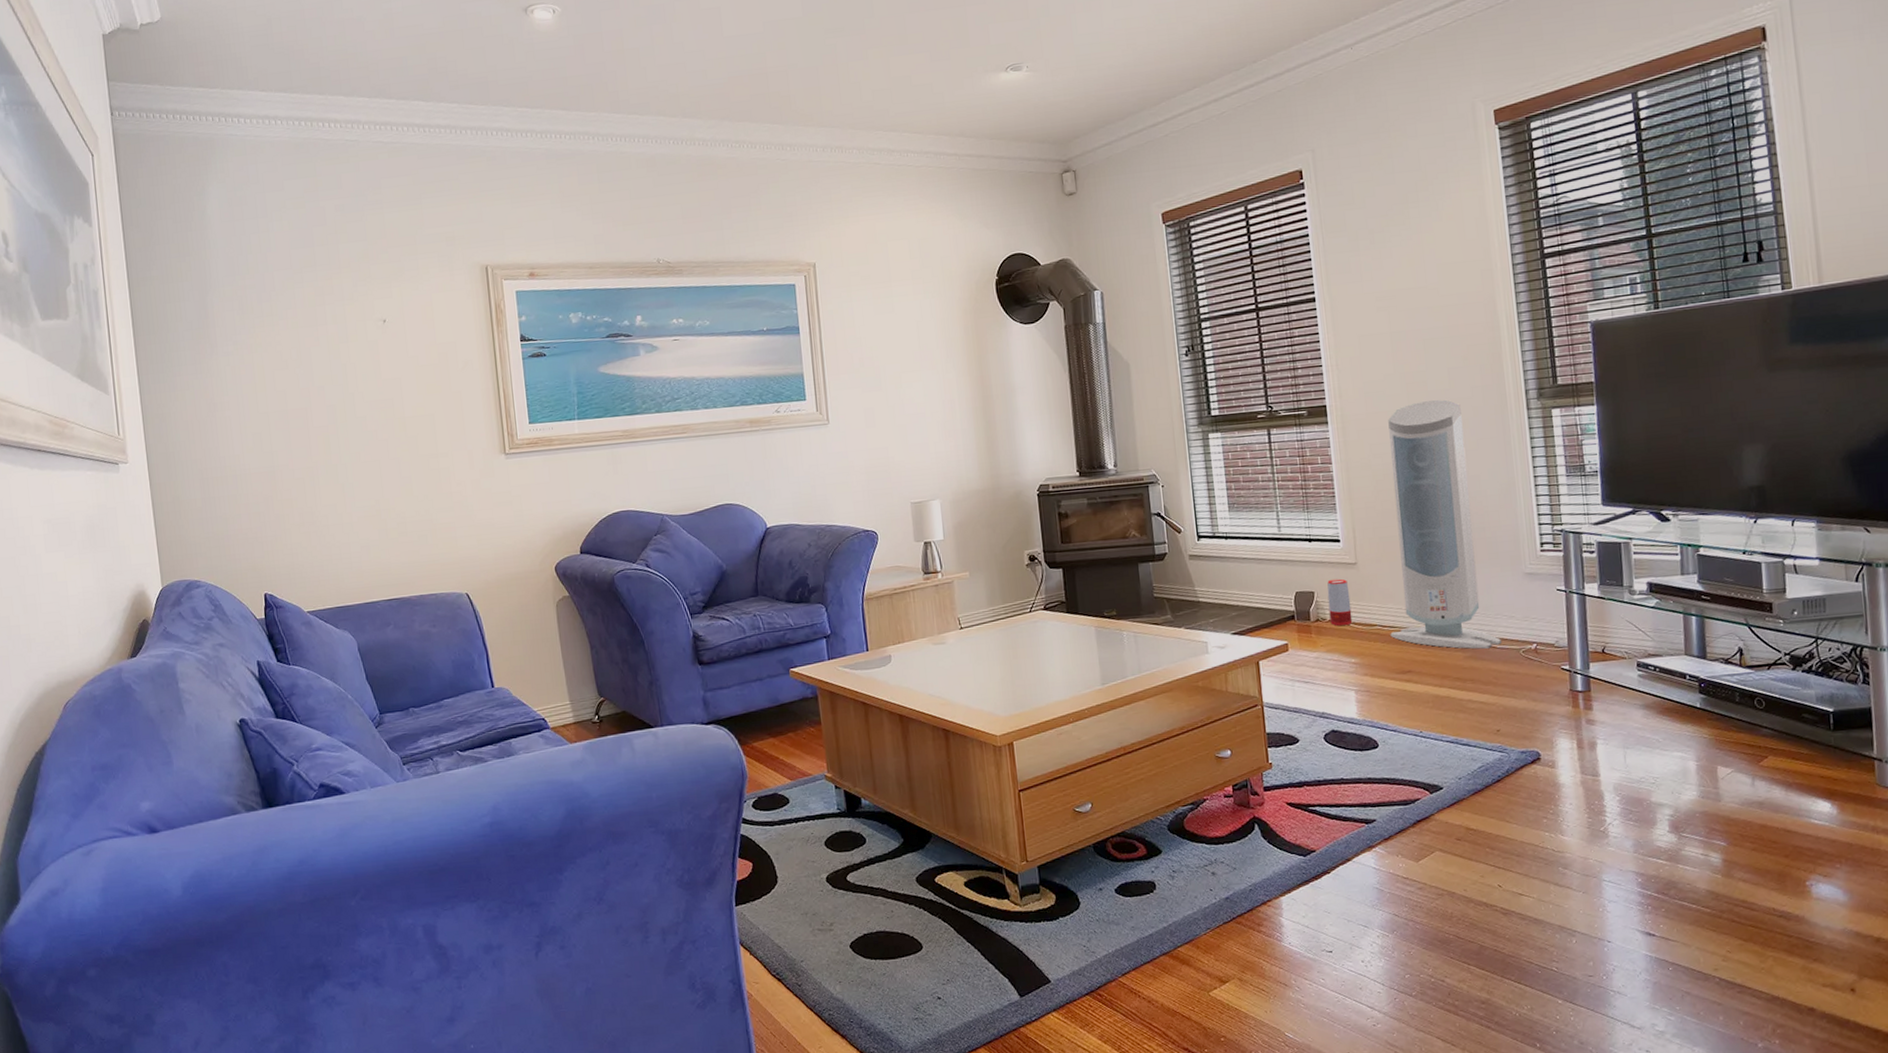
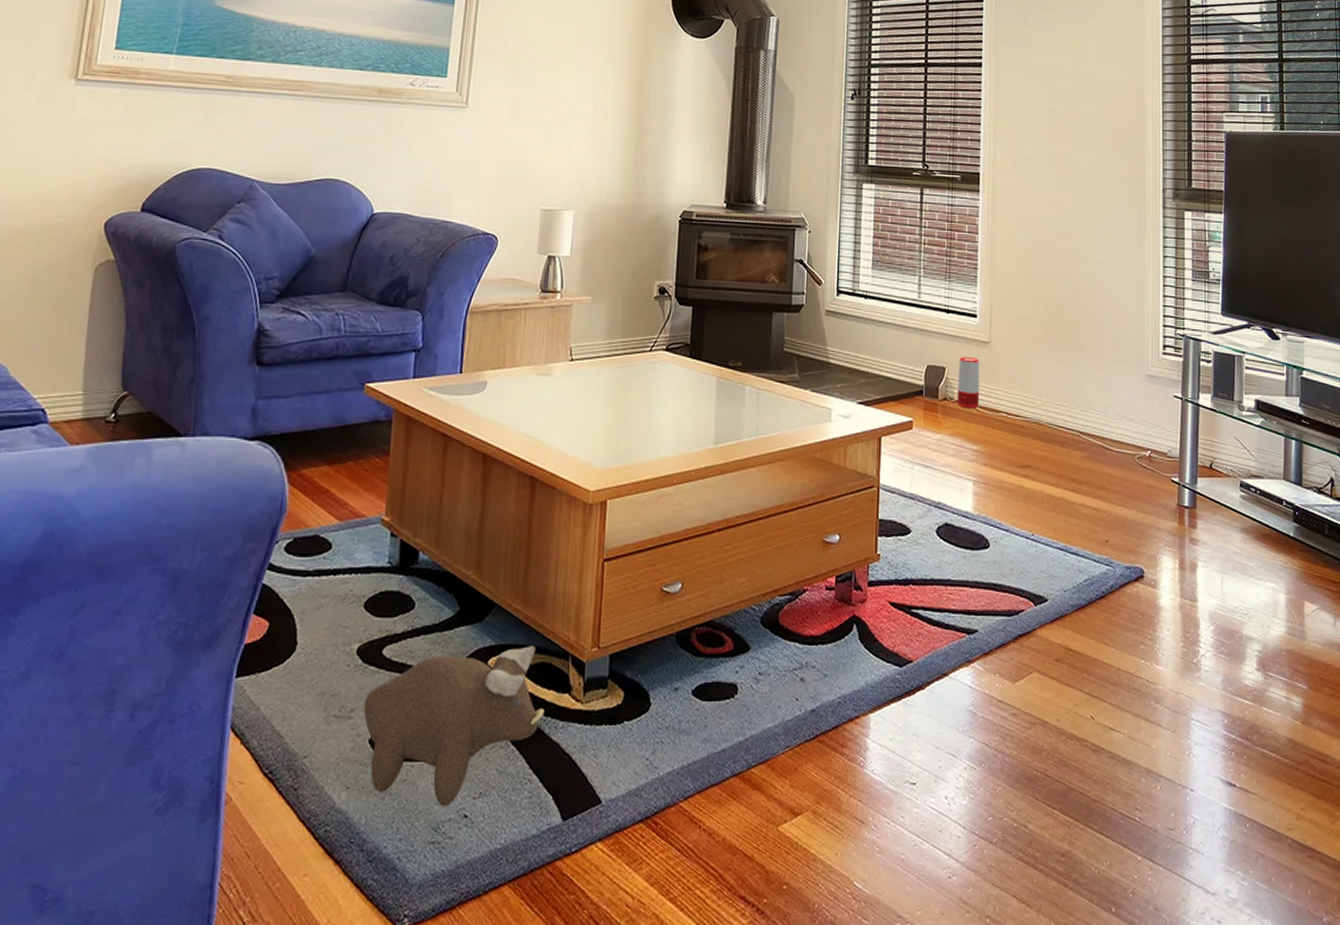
plush toy: none [840,864,989,992] -> present [363,646,544,807]
air purifier: present [1388,400,1503,649] -> none [1014,184,1119,450]

